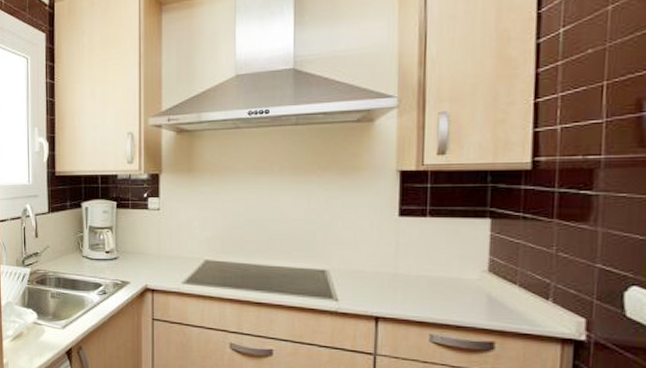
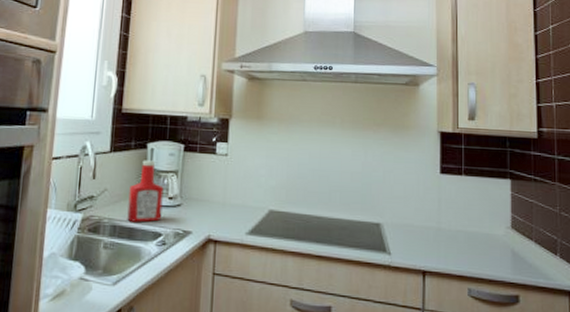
ketchup bottle: none [69,218,100,275] -> present [127,160,164,222]

